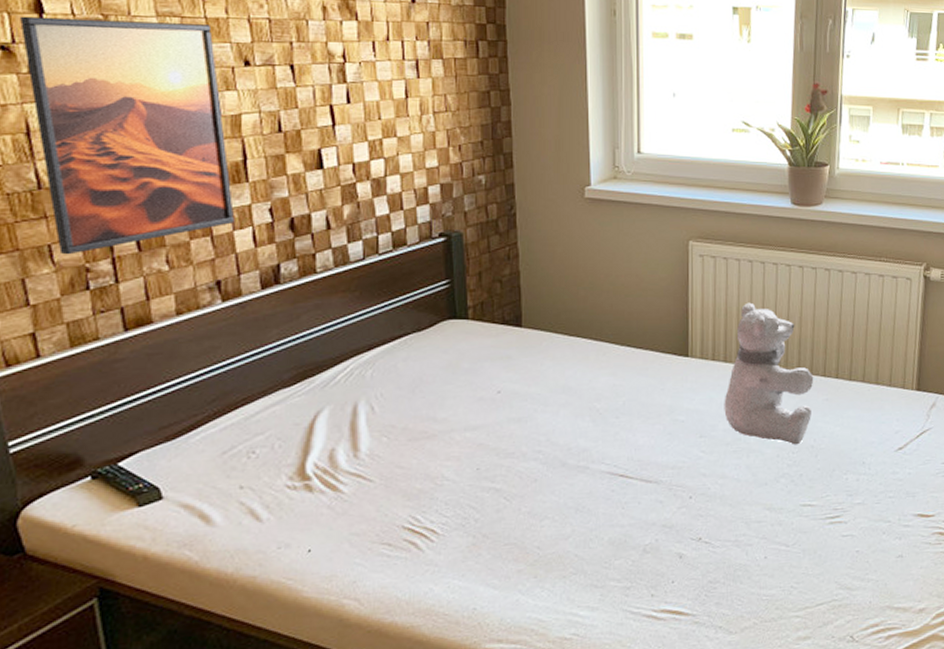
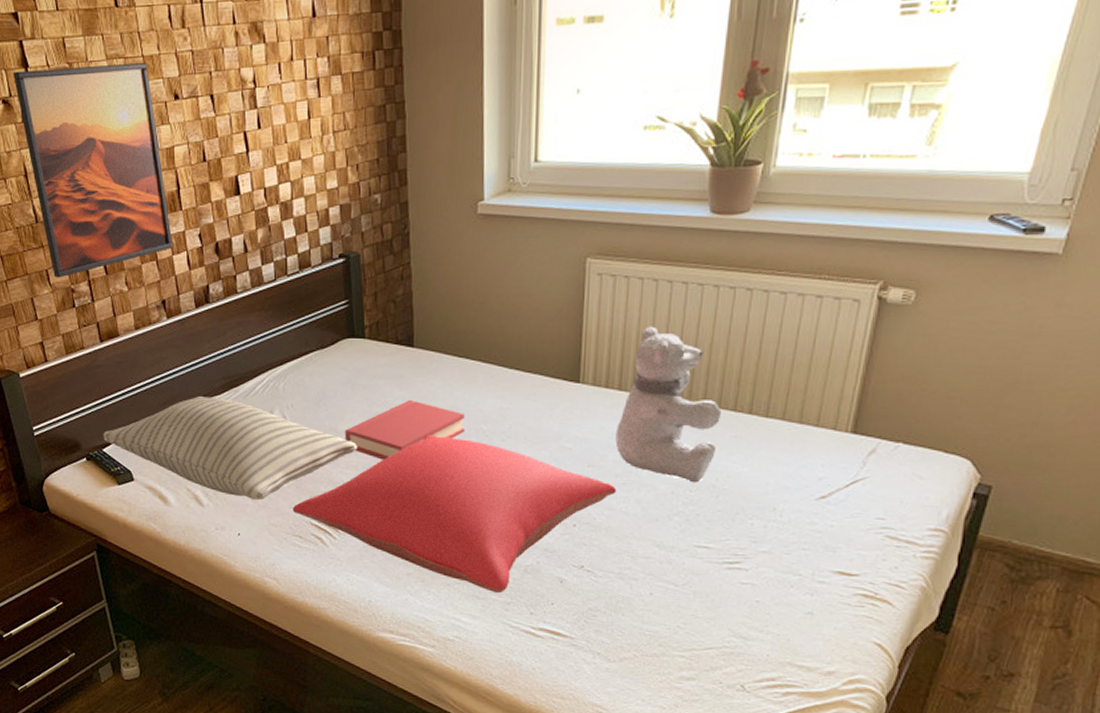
pillow: none [119,390,461,508] -> present [103,397,358,501]
pillow: none [379,416,728,579] -> present [292,434,617,594]
hardback book: none [444,381,577,448] -> present [344,399,465,460]

